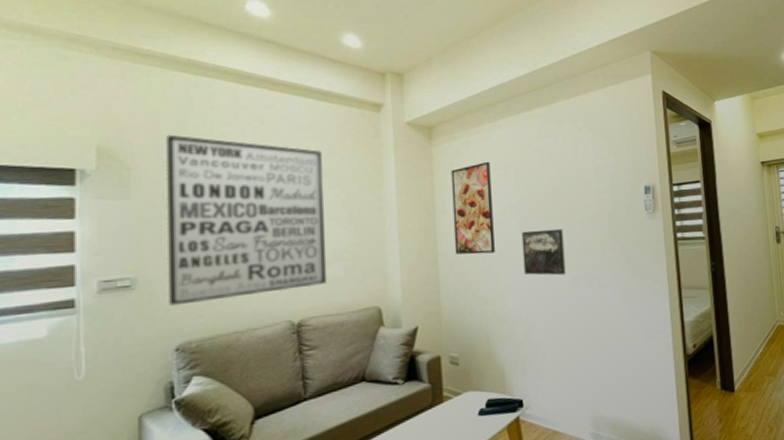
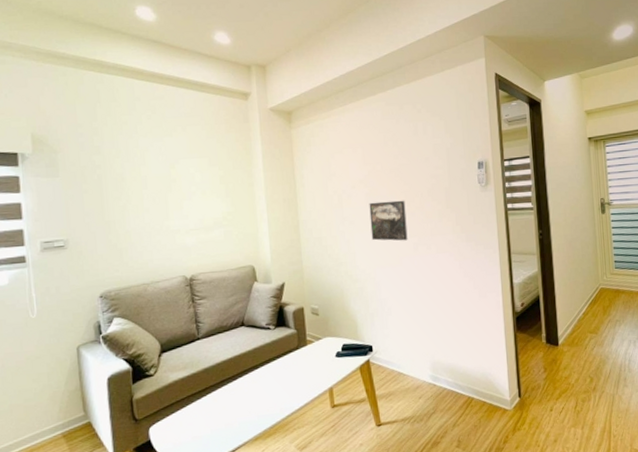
wall art: present [164,134,328,306] -> none [81,123,211,262]
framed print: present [451,161,495,255] -> none [308,141,347,223]

